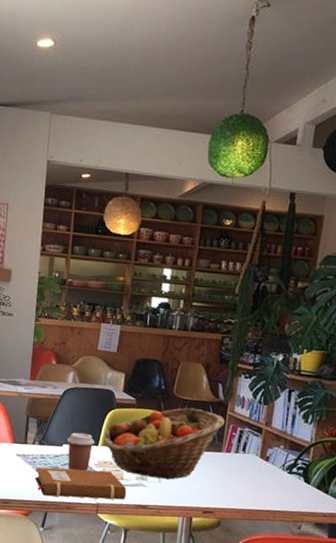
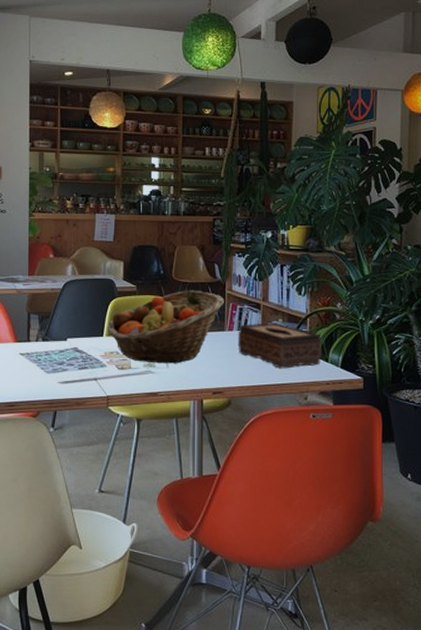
notebook: present [35,467,127,500] -> none [41,361,136,394]
coffee cup: present [67,432,94,471] -> none [71,324,99,364]
tissue box: none [234,447,324,496] -> present [238,323,321,369]

